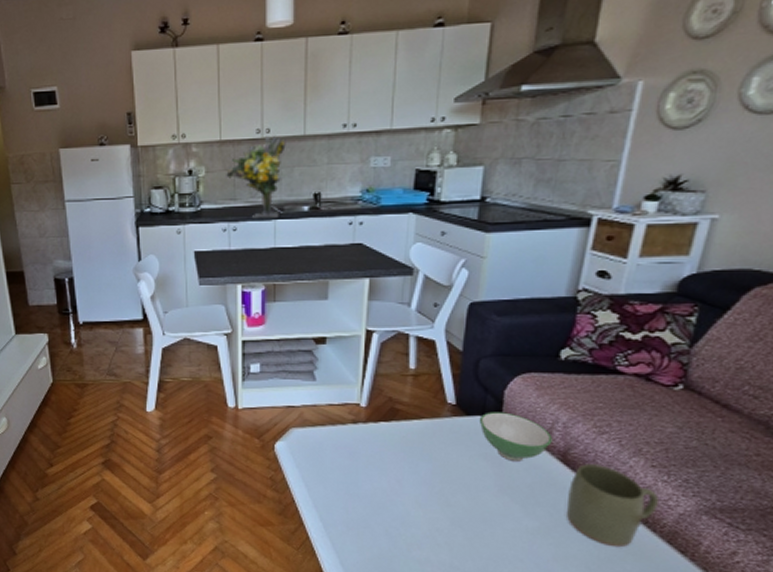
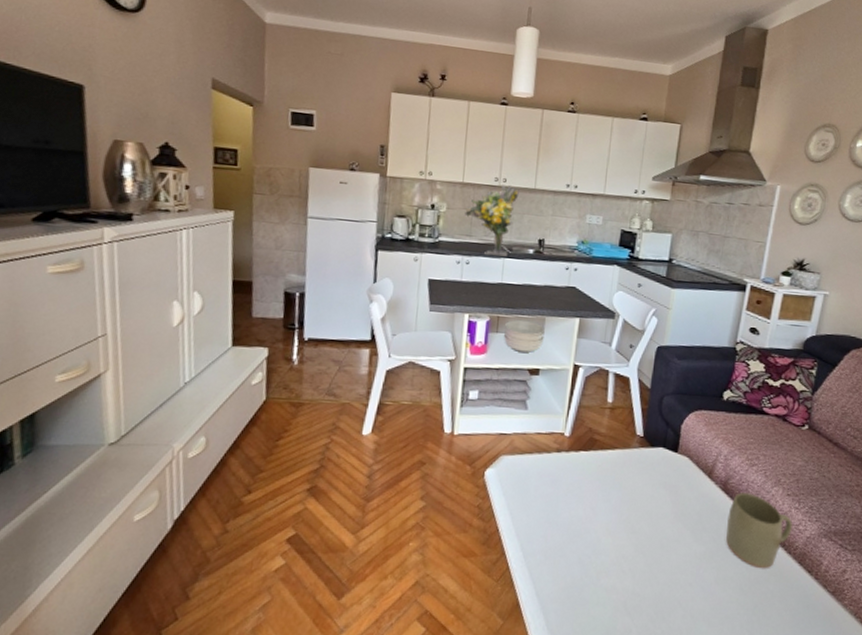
bowl: none [282,285,329,322] -> present [504,319,545,354]
bowl: present [479,412,553,461] -> none [661,444,717,490]

